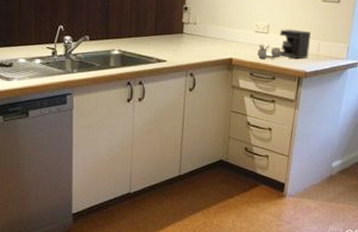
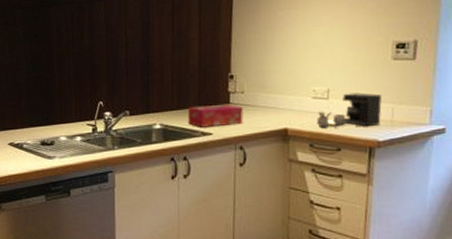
tissue box: none [144,33,195,55] -> present [187,104,243,127]

